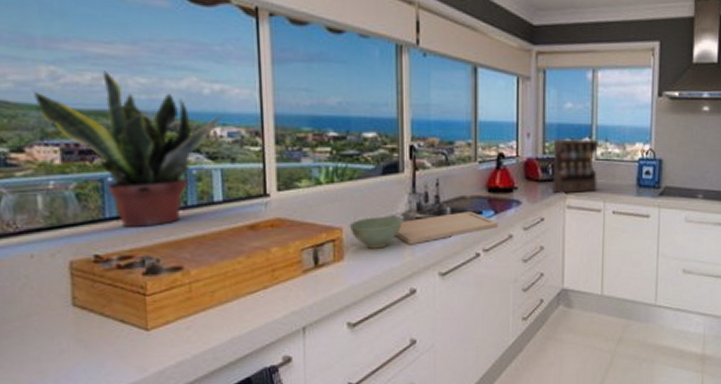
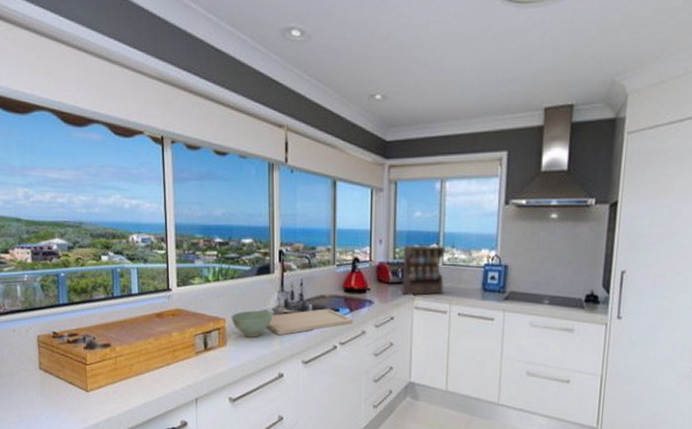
potted plant: present [34,70,223,227] -> none [15,191,138,312]

